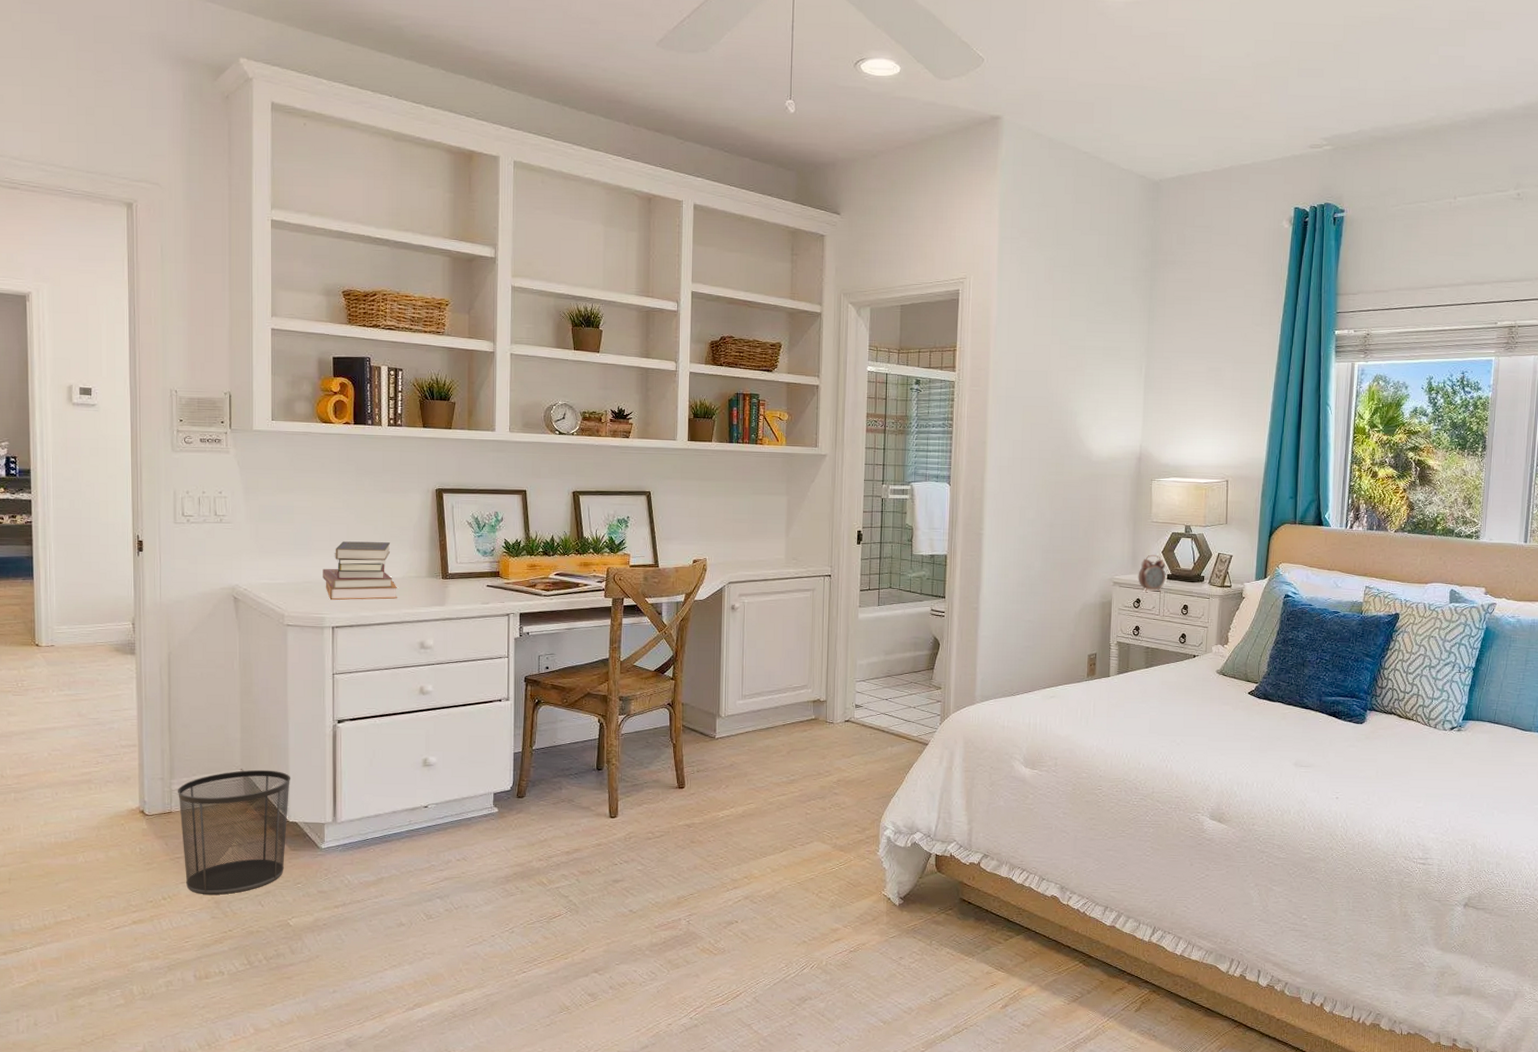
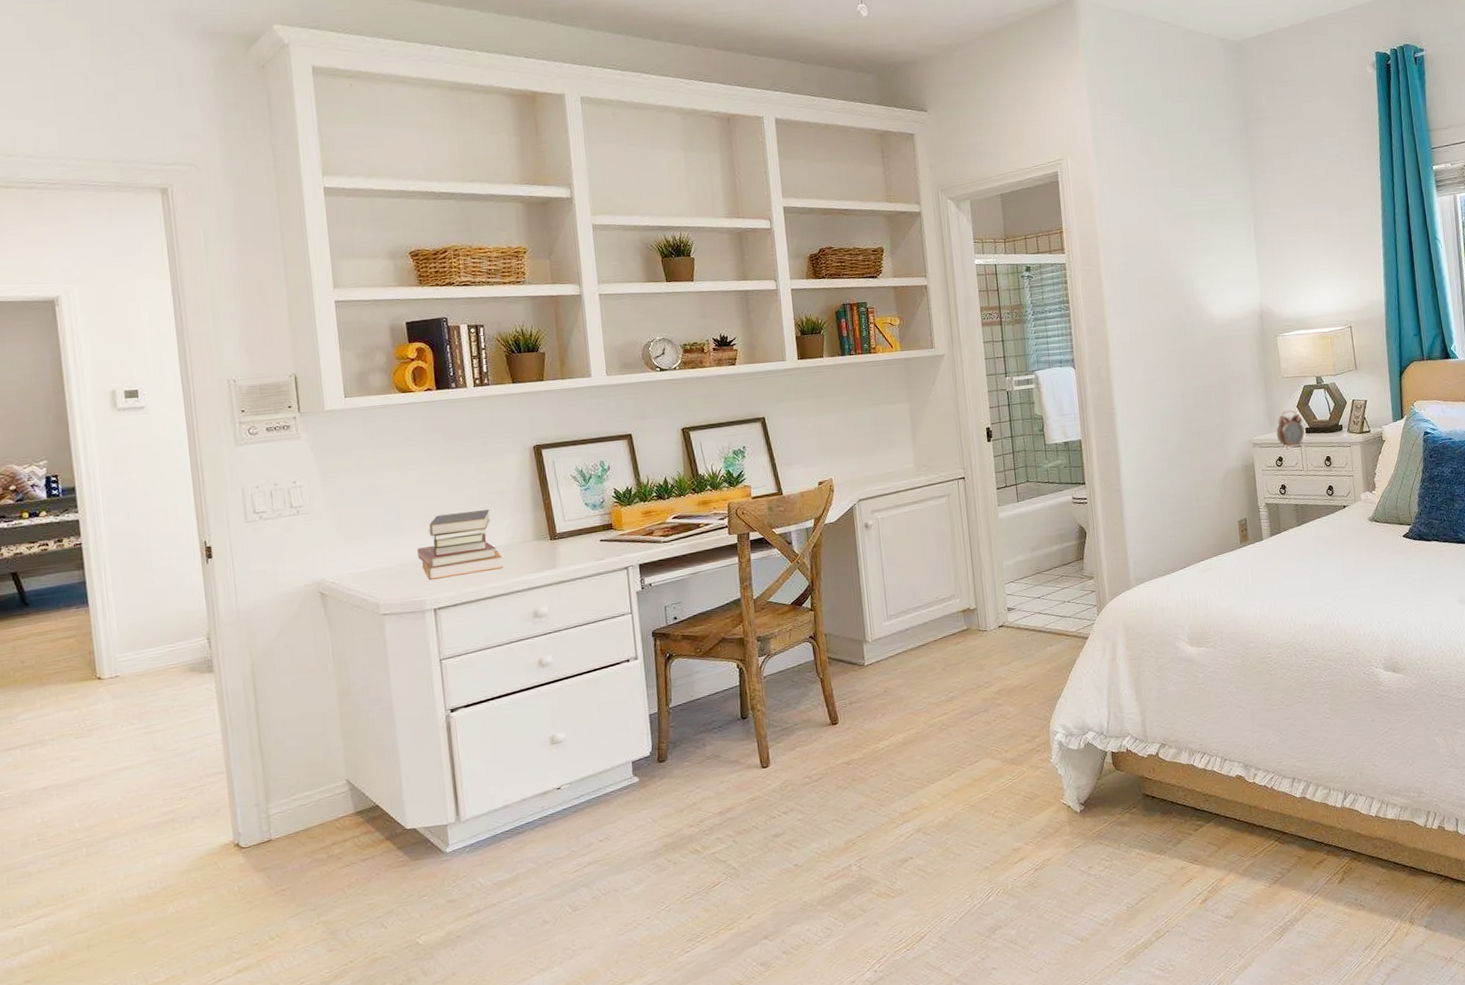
waste bin: present [177,769,291,895] -> none [275,775,406,927]

